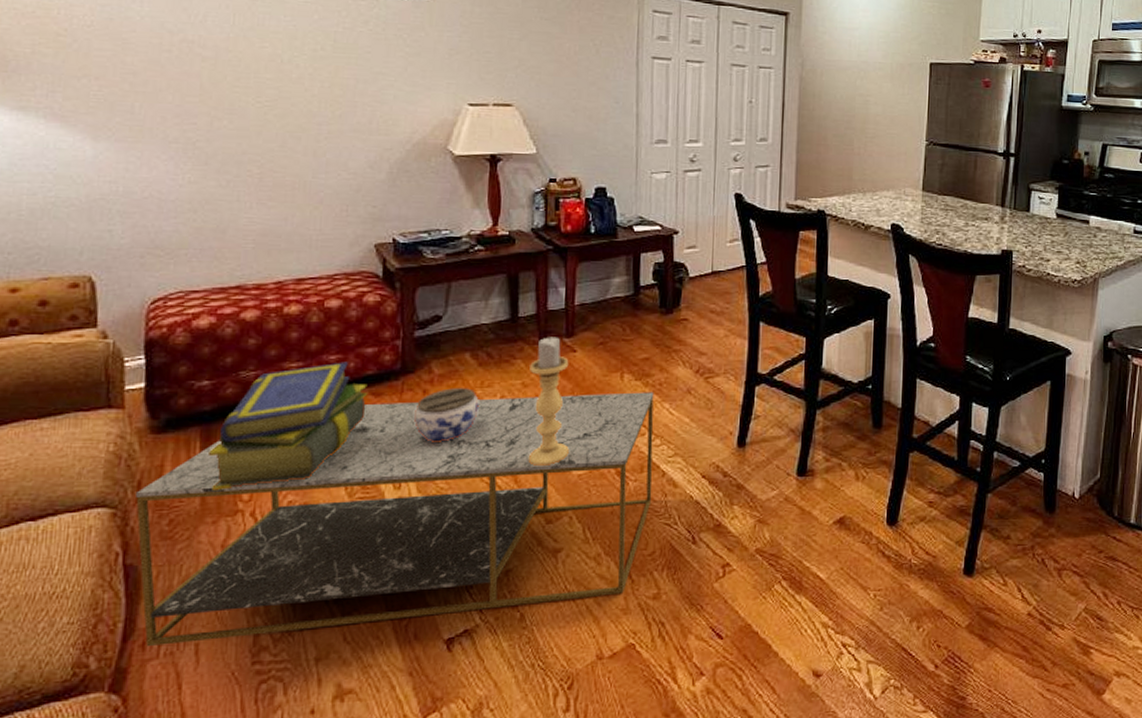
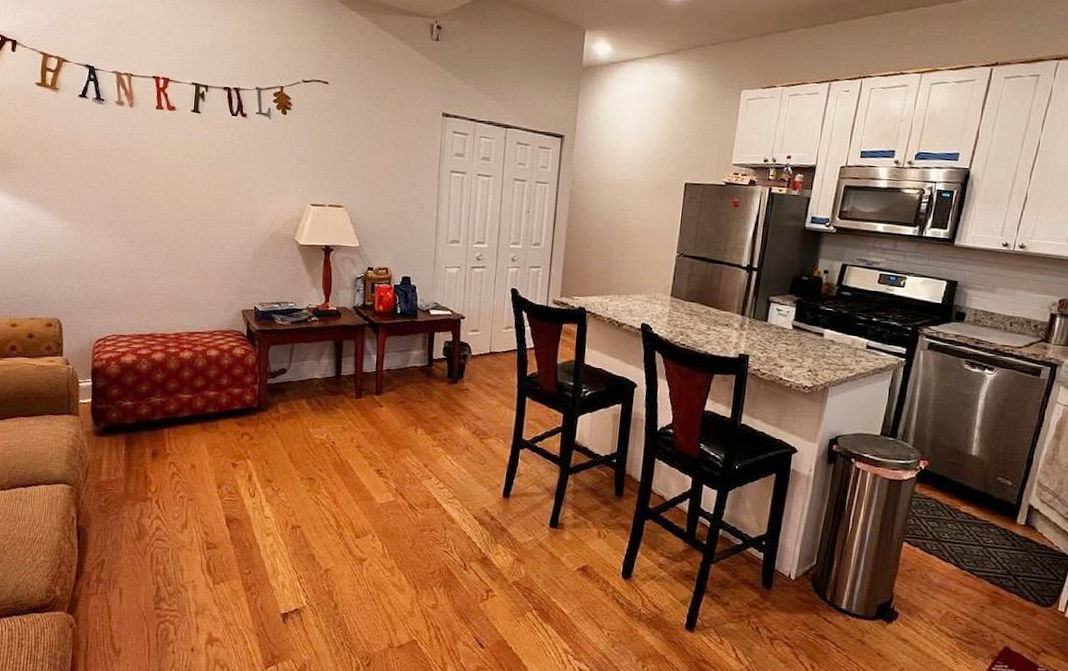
coffee table: present [136,392,654,647] -> none [85,431,440,600]
stack of books: present [209,362,367,490] -> none [130,397,234,482]
jar: present [413,388,479,442] -> none [265,425,311,466]
candle holder: present [528,337,569,467] -> none [344,393,377,494]

